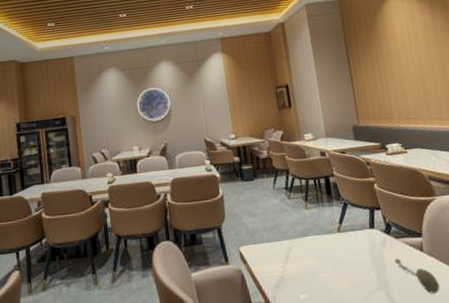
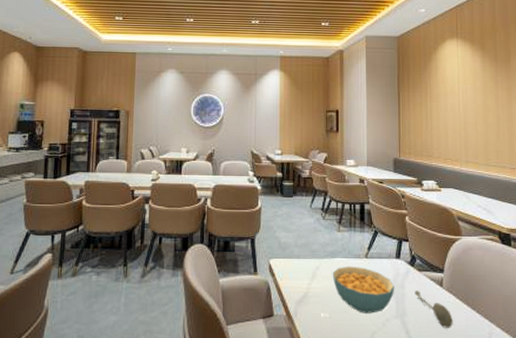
cereal bowl: none [306,242,374,290] -> present [332,266,395,314]

